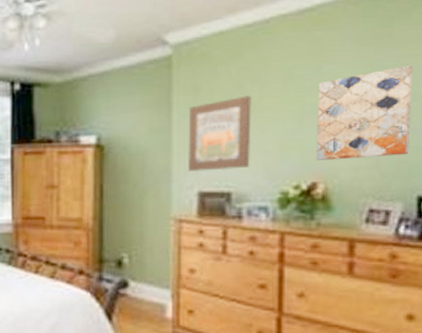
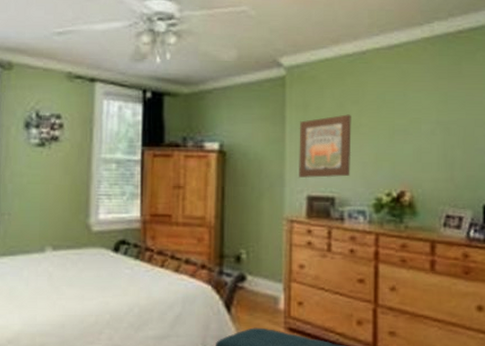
wall art: present [316,65,413,160] -> none [404,96,478,172]

